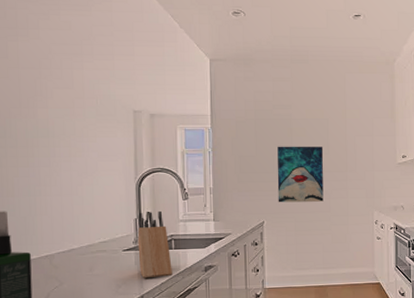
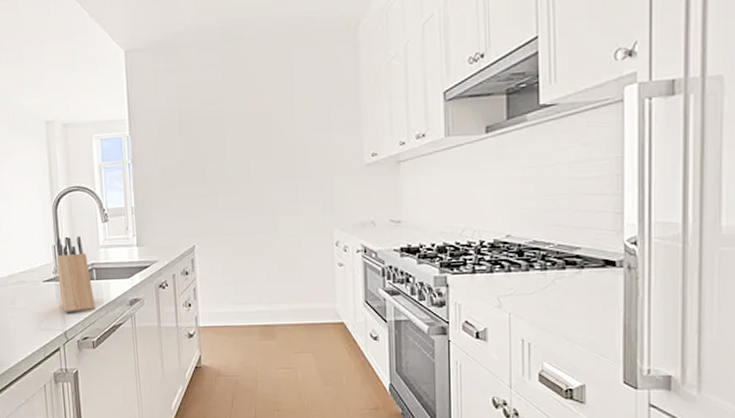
wall art: present [277,146,324,203] -> none [208,149,267,222]

